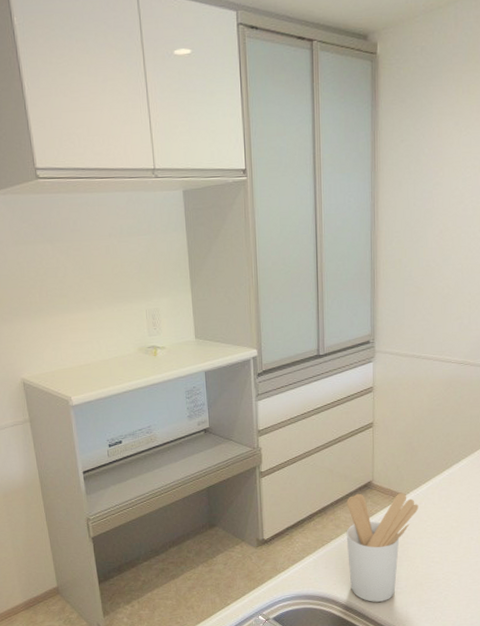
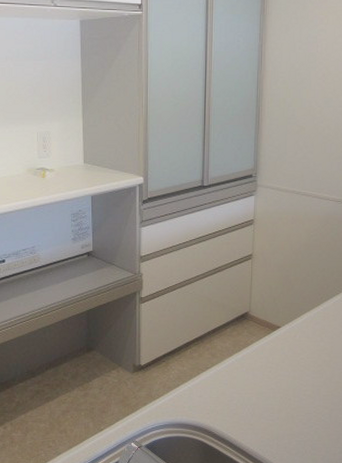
utensil holder: present [346,492,419,602] -> none [221,323,293,433]

